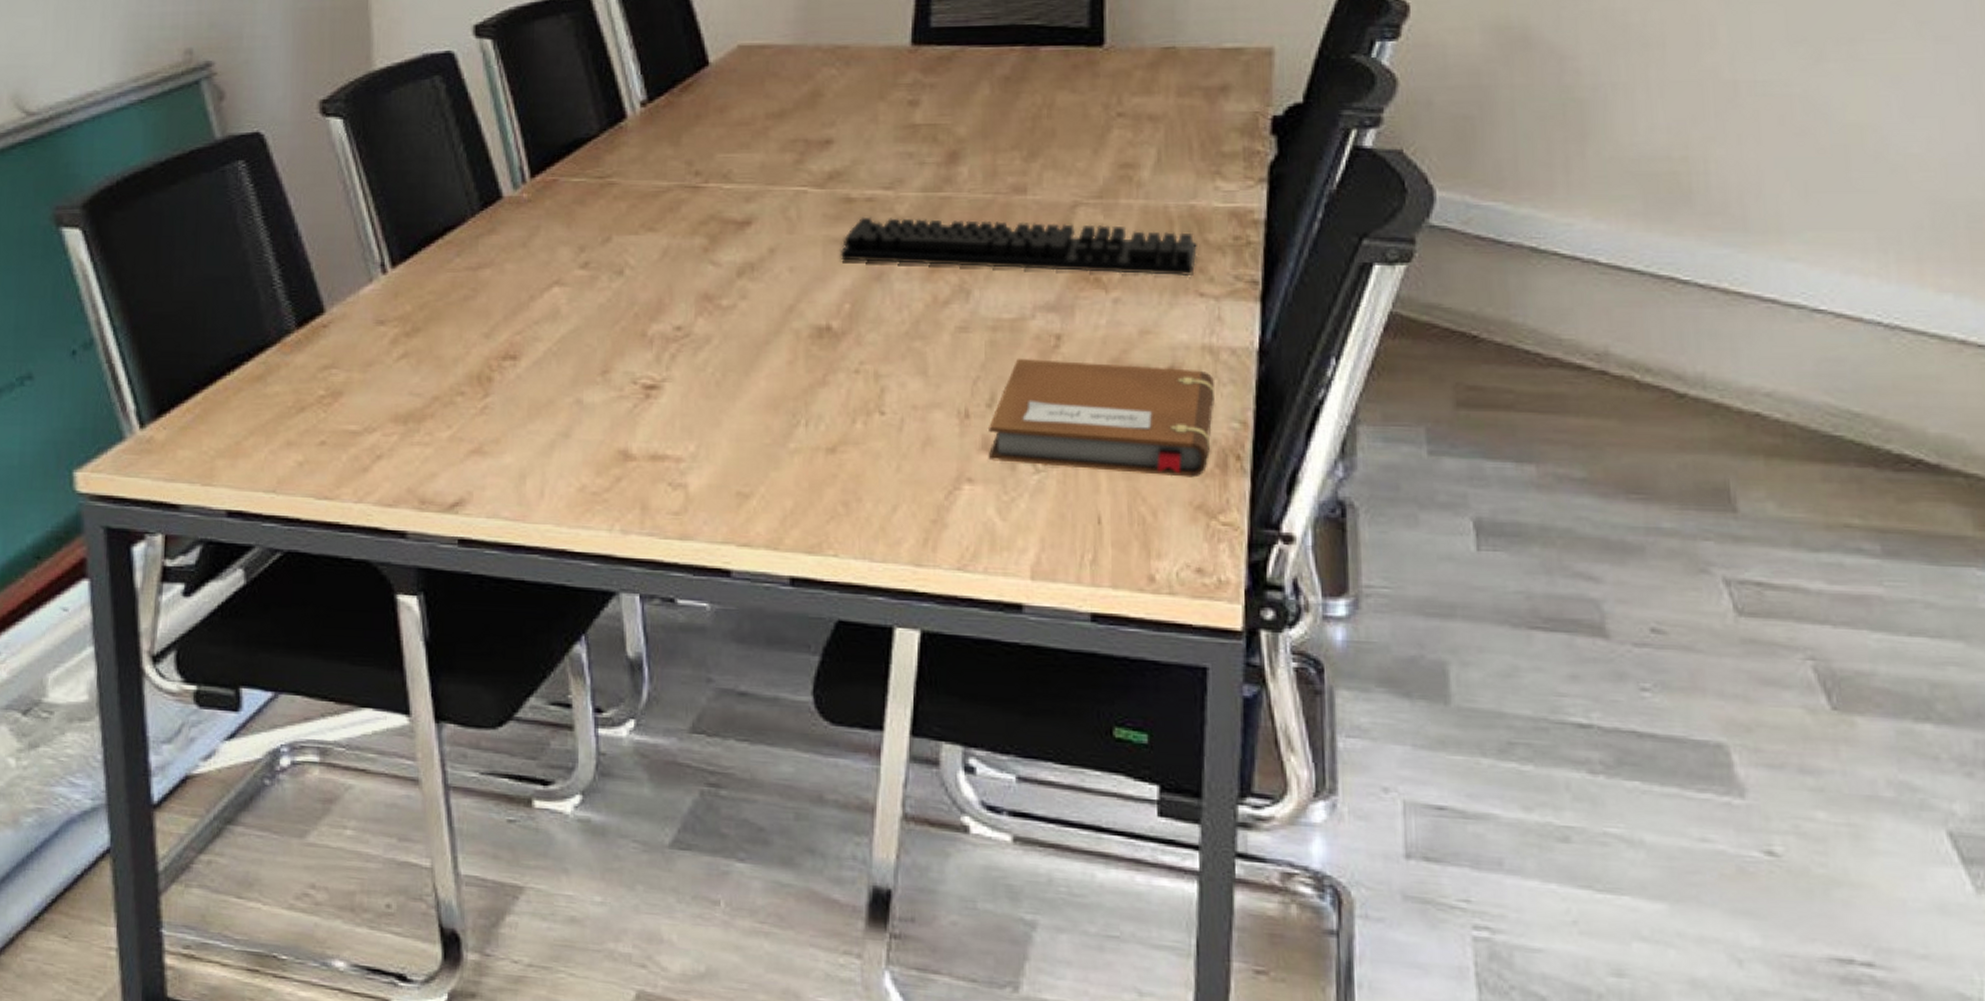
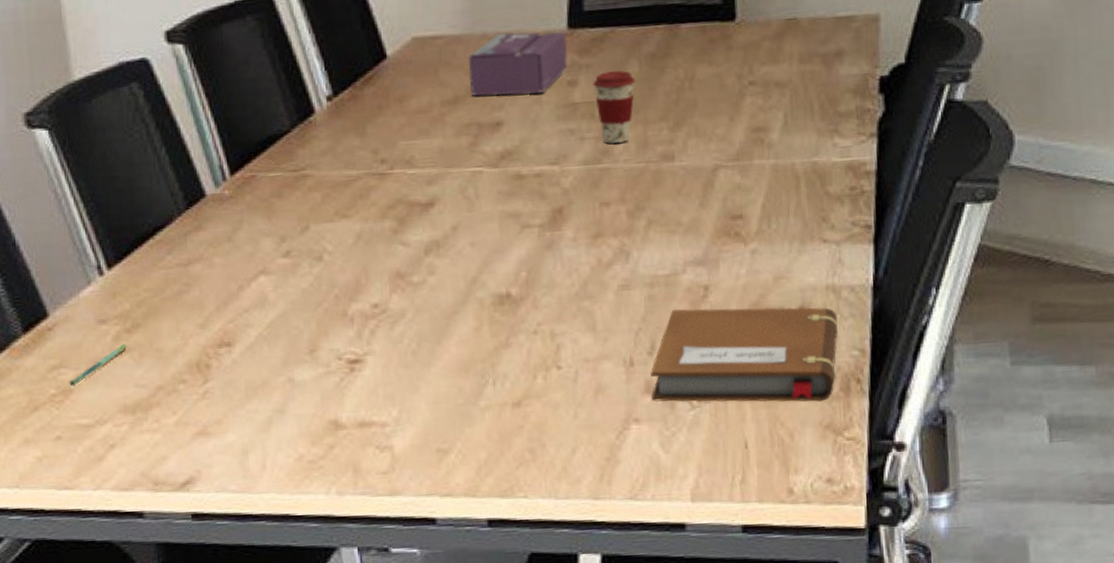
pen: none [340,348,404,389] -> present [69,344,127,387]
tissue box: none [798,45,910,113] -> present [468,32,568,96]
keyboard: present [840,217,1197,277] -> none [514,184,820,233]
coffee cup: none [937,93,986,172] -> present [593,70,635,144]

